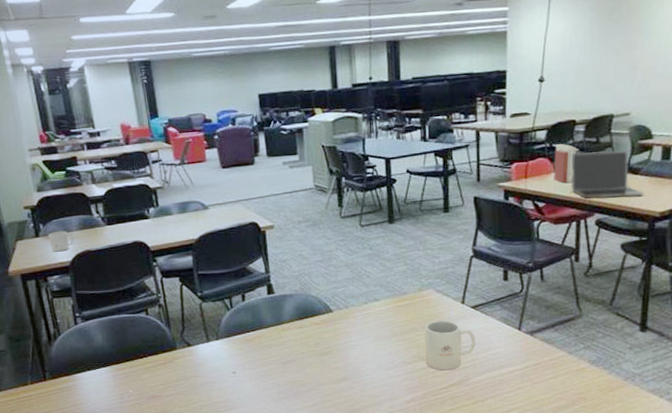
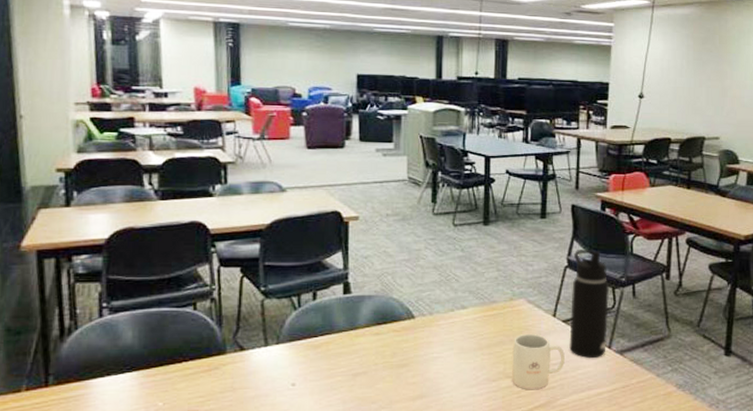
mug: present [48,230,74,252] -> none [82,201,115,226]
water bottle: none [478,237,517,340] -> present [569,249,610,358]
books: present [553,143,580,183] -> none [649,159,674,198]
laptop: present [571,150,644,198] -> none [665,171,730,219]

